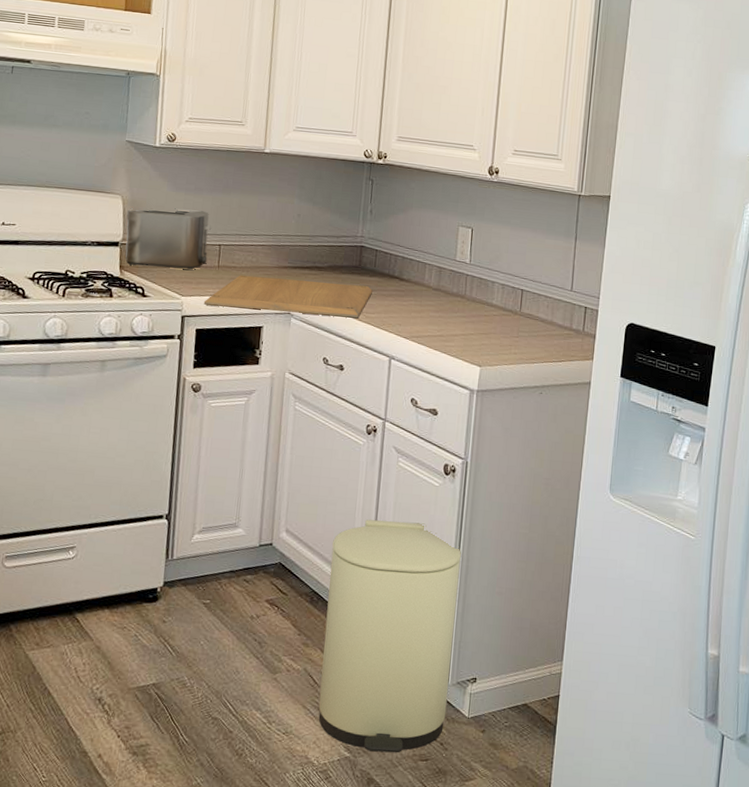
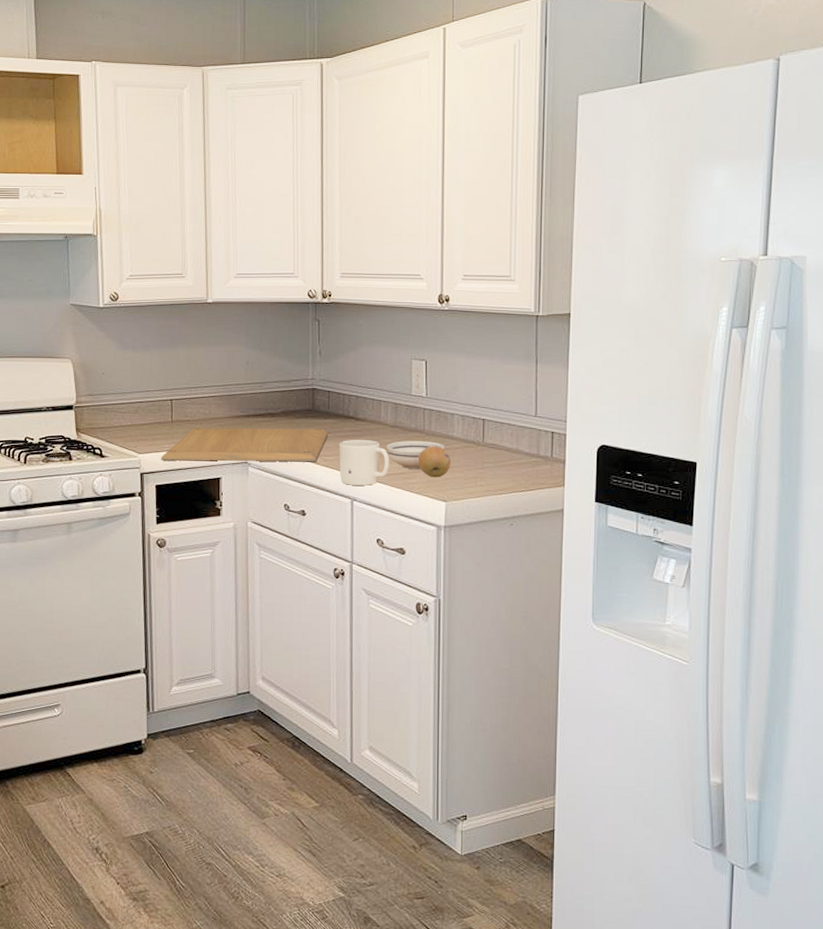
toaster: present [125,208,212,270] -> none [78,367,162,428]
pedal bin: present [318,519,461,753] -> none [309,663,441,892]
mug: none [380,299,430,345] -> present [338,440,390,486]
bowl: none [427,304,483,333] -> present [385,441,445,469]
fruit: none [457,311,489,343] -> present [418,446,451,478]

